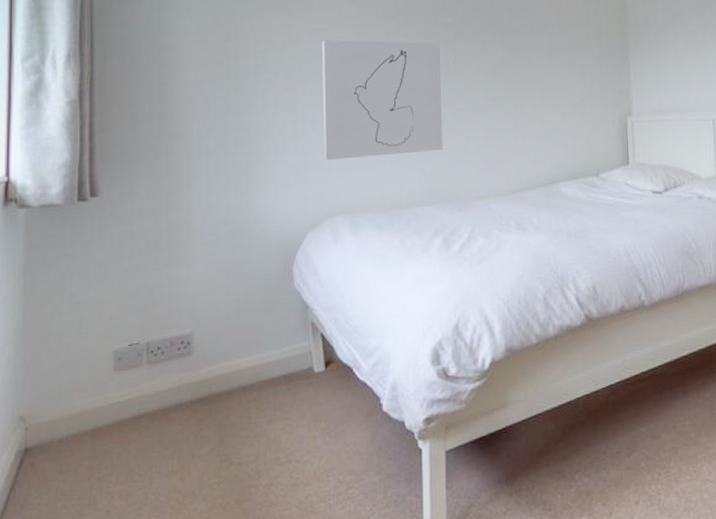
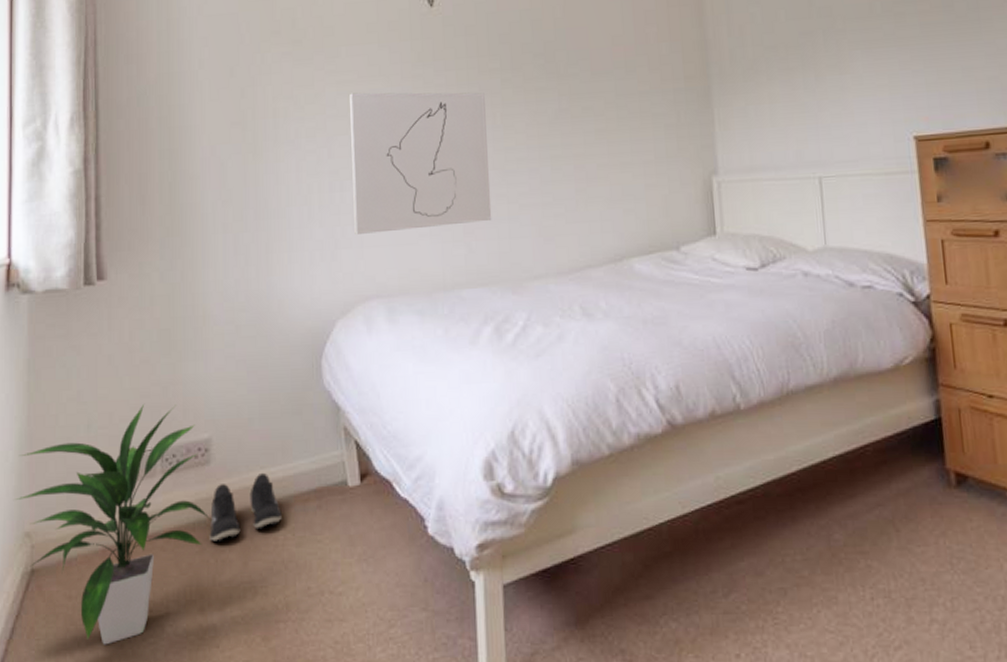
indoor plant: none [9,304,192,512] -> present [14,405,212,645]
sneaker: none [190,361,255,422] -> present [209,472,282,543]

